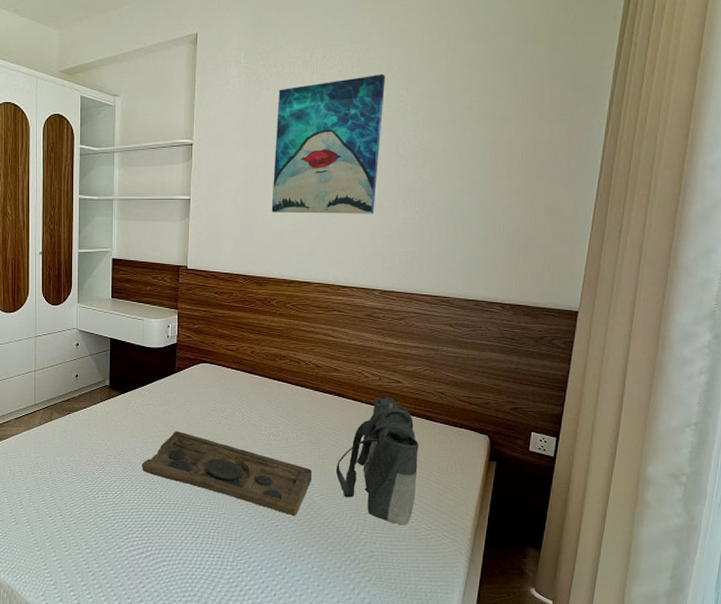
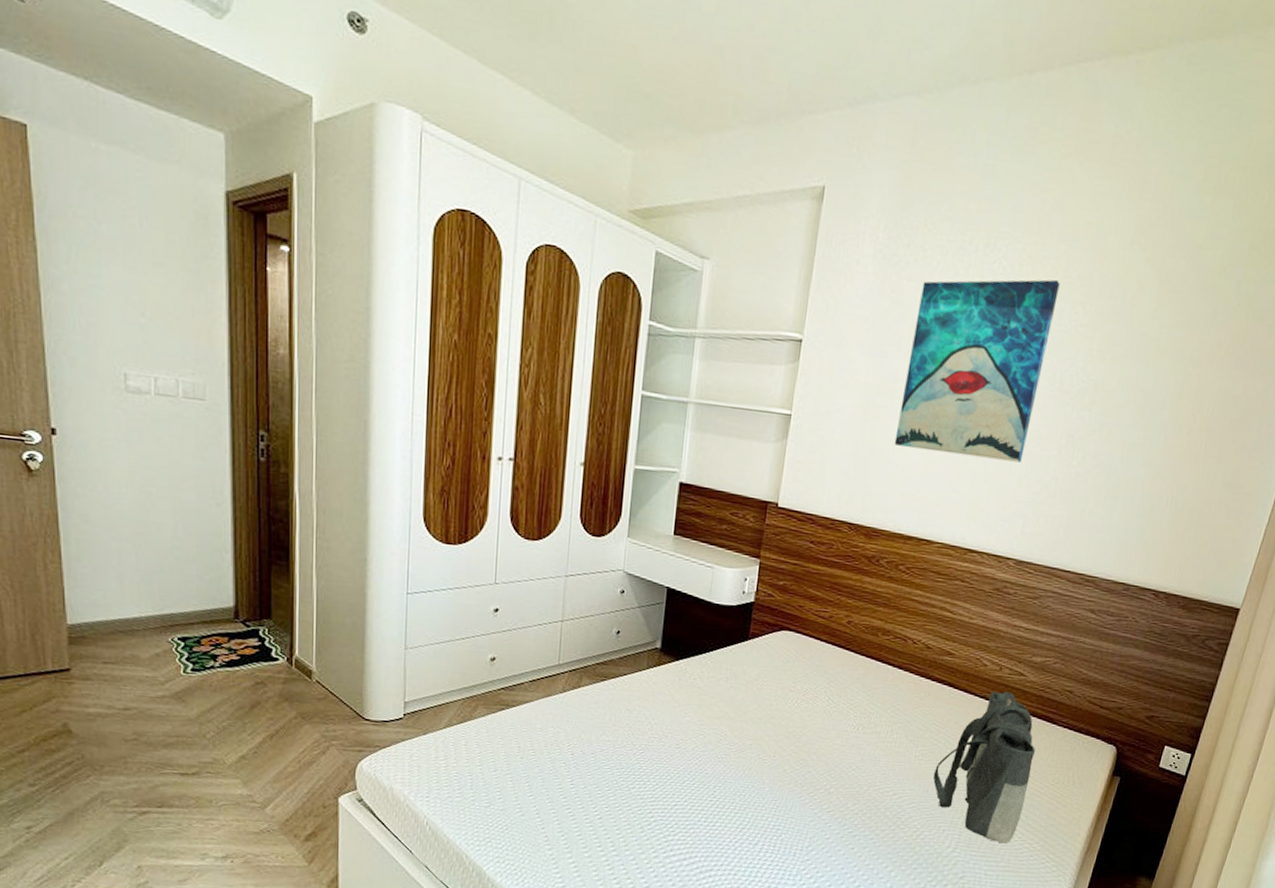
decorative tray: present [141,431,313,516] -> none [693,713,906,826]

